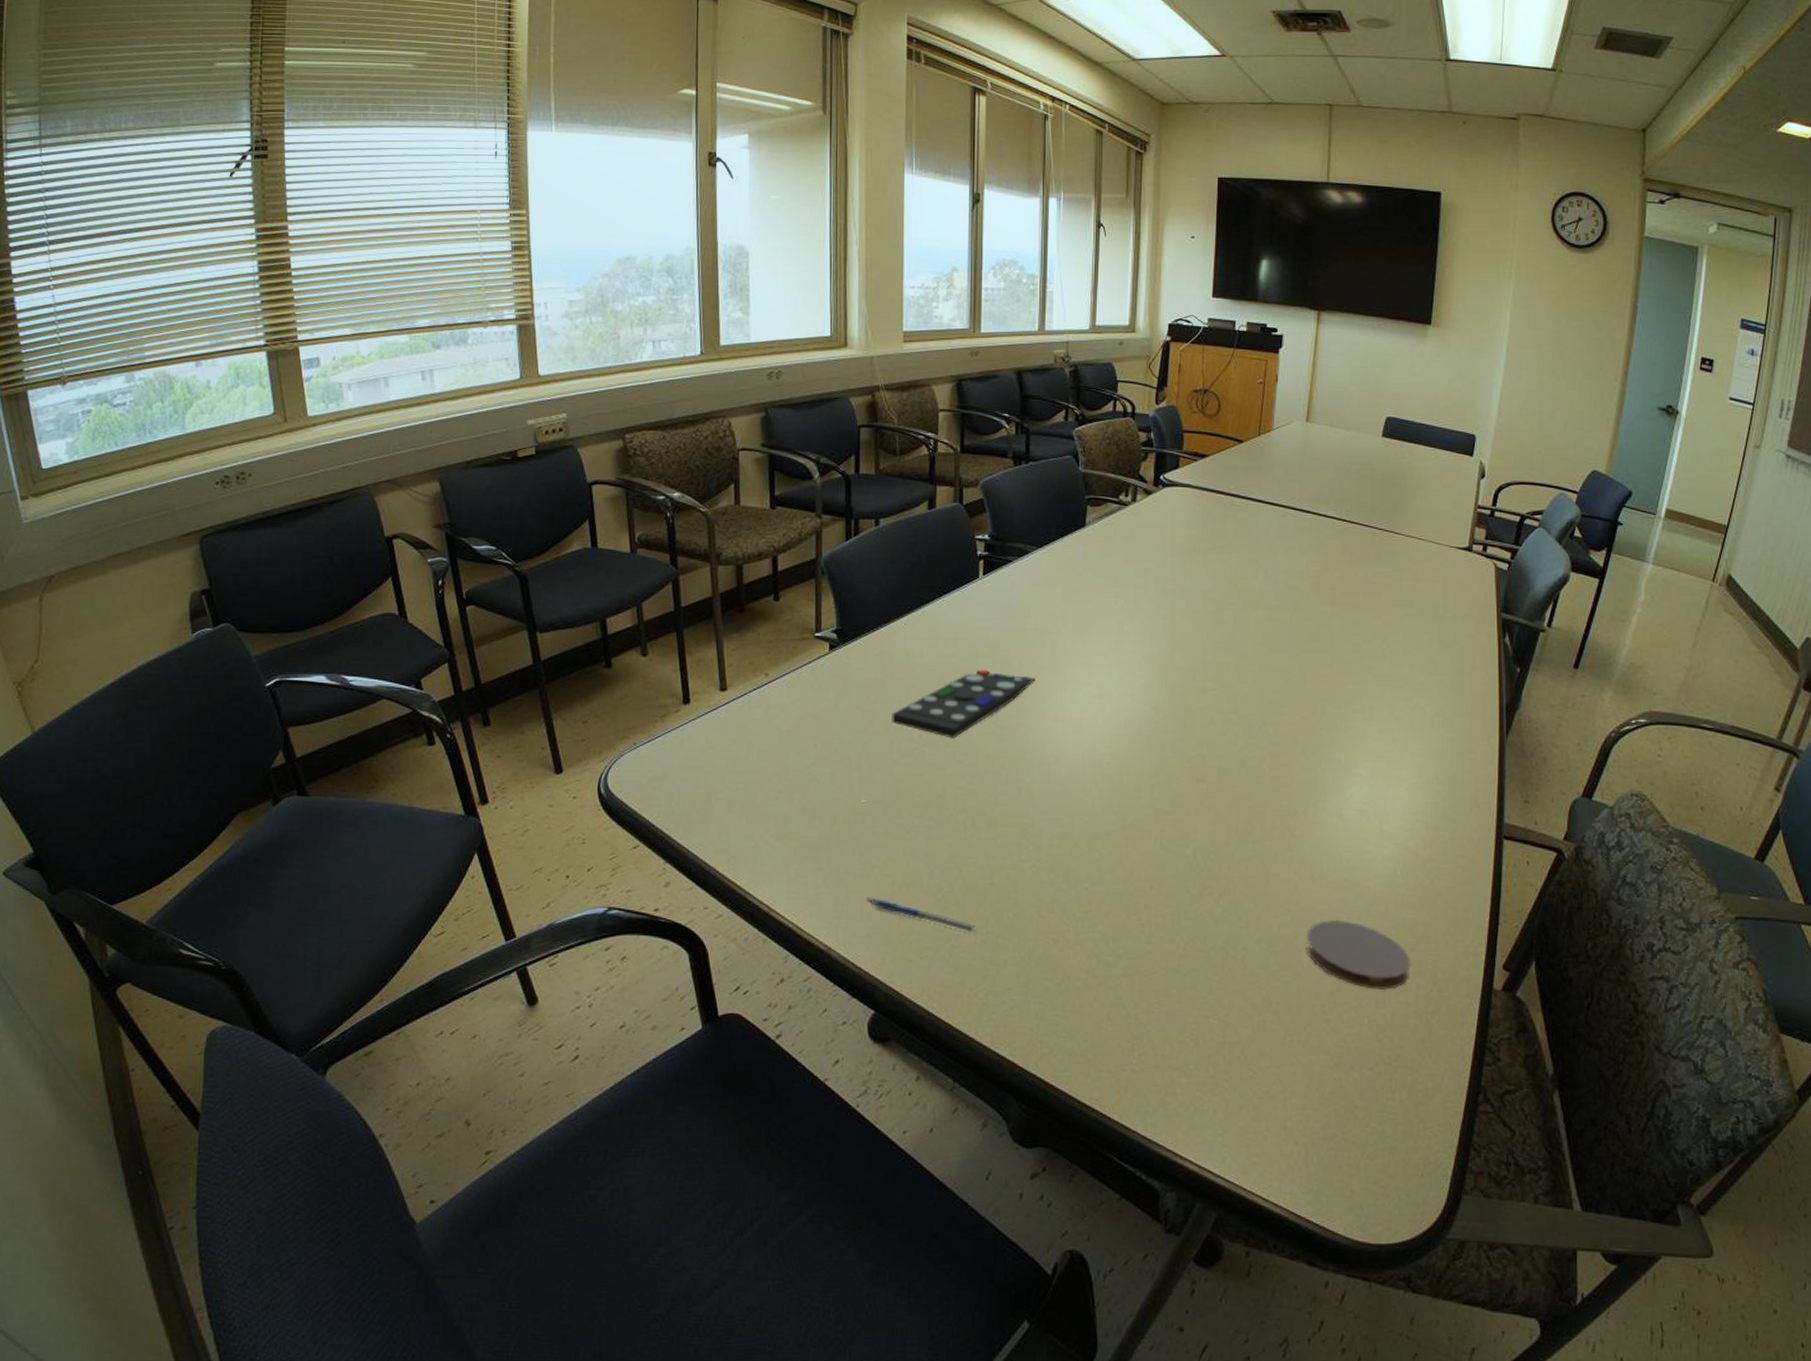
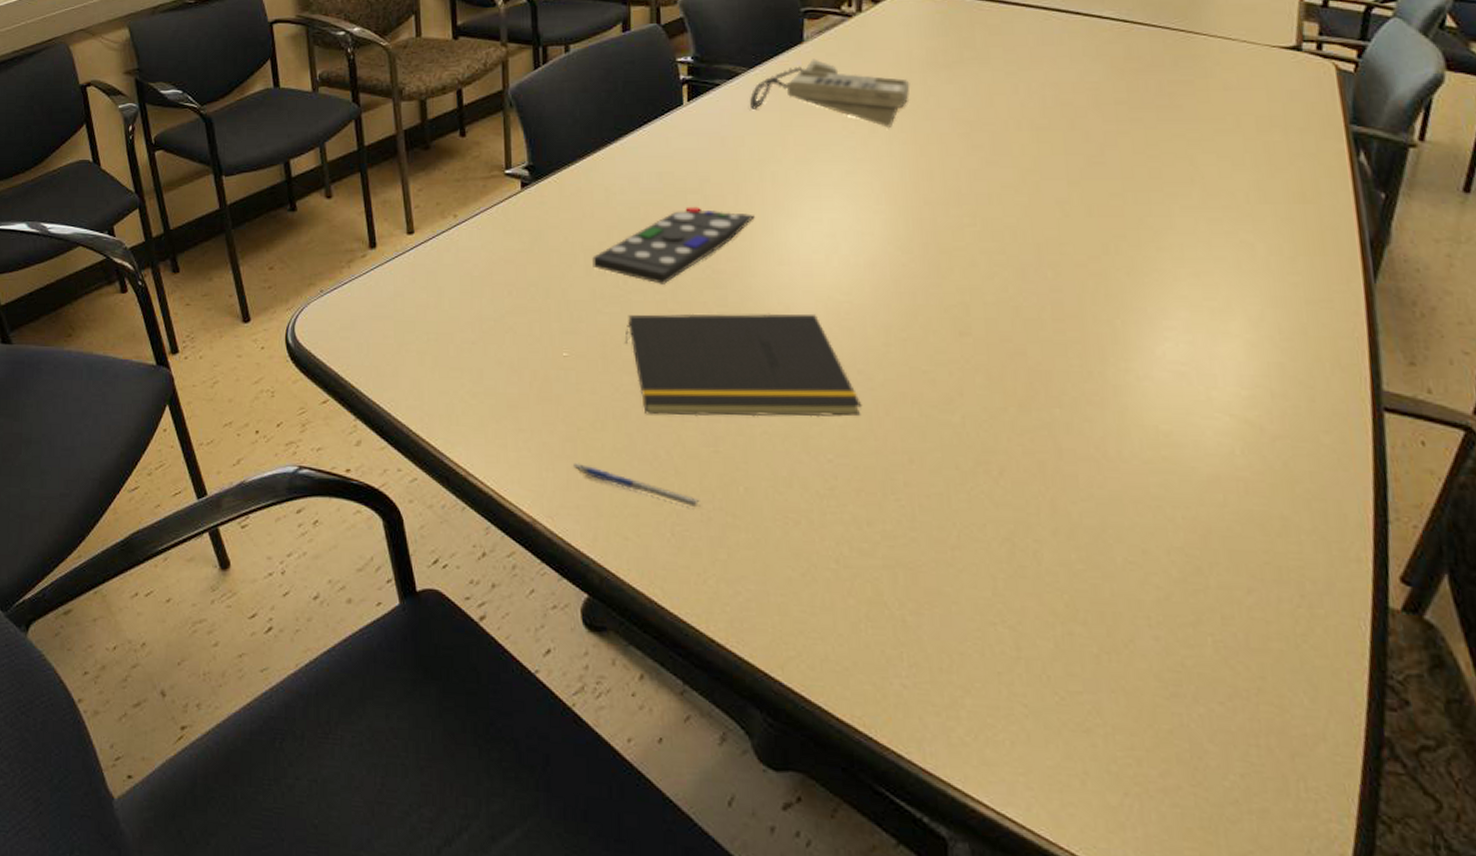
notepad: none [918,763,1115,854] -> present [625,313,862,417]
telephone: none [1036,541,1172,604] -> present [749,59,910,128]
coaster: present [1307,919,1410,991] -> none [1118,508,1266,603]

